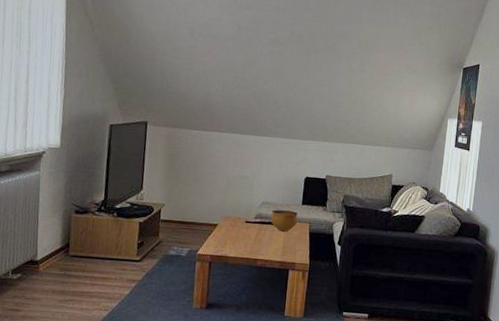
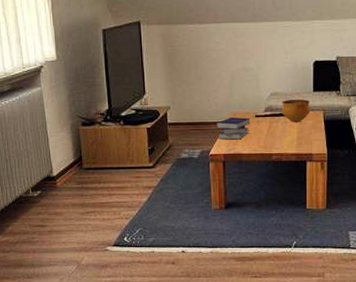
book: none [207,220,241,243] -> present [217,116,251,140]

